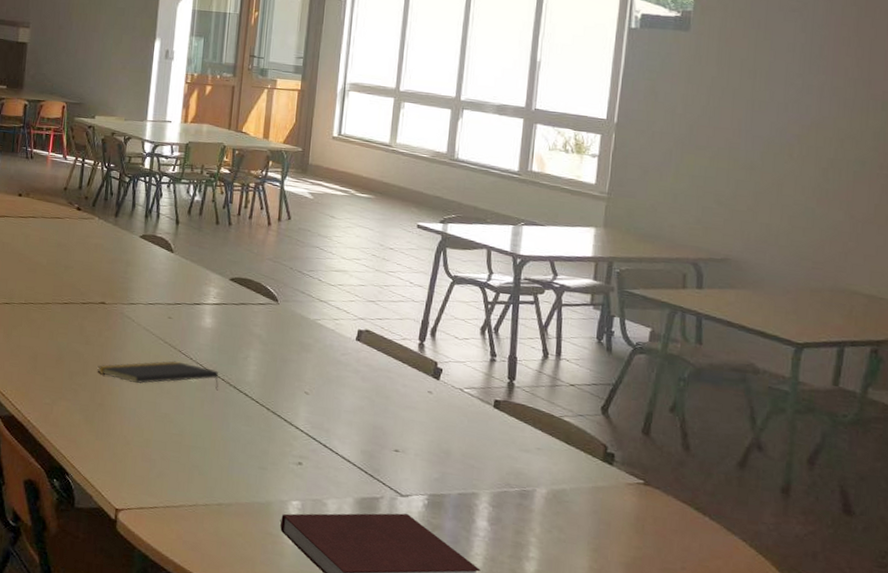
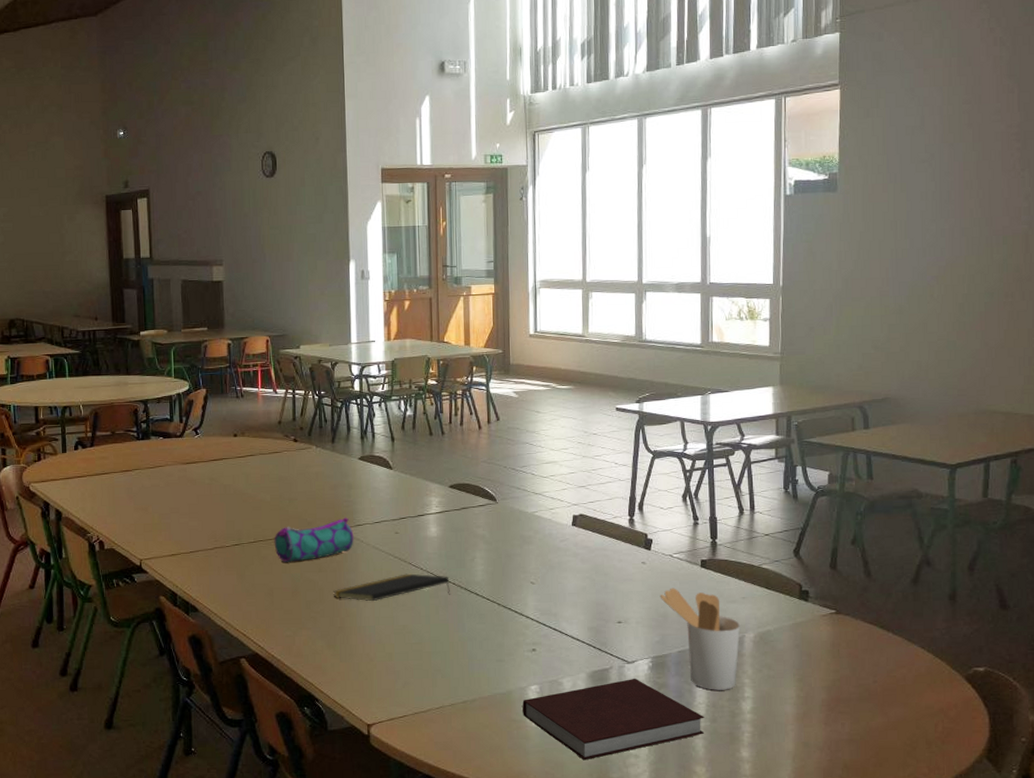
pencil case: none [44,293,126,331] -> present [274,517,354,562]
utensil holder: none [444,424,532,546] -> present [660,588,741,690]

